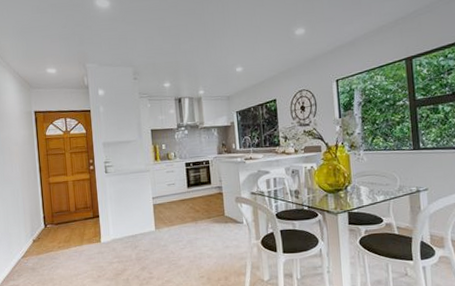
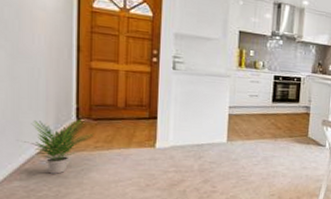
potted plant: none [13,224,57,273] -> present [24,118,94,174]

